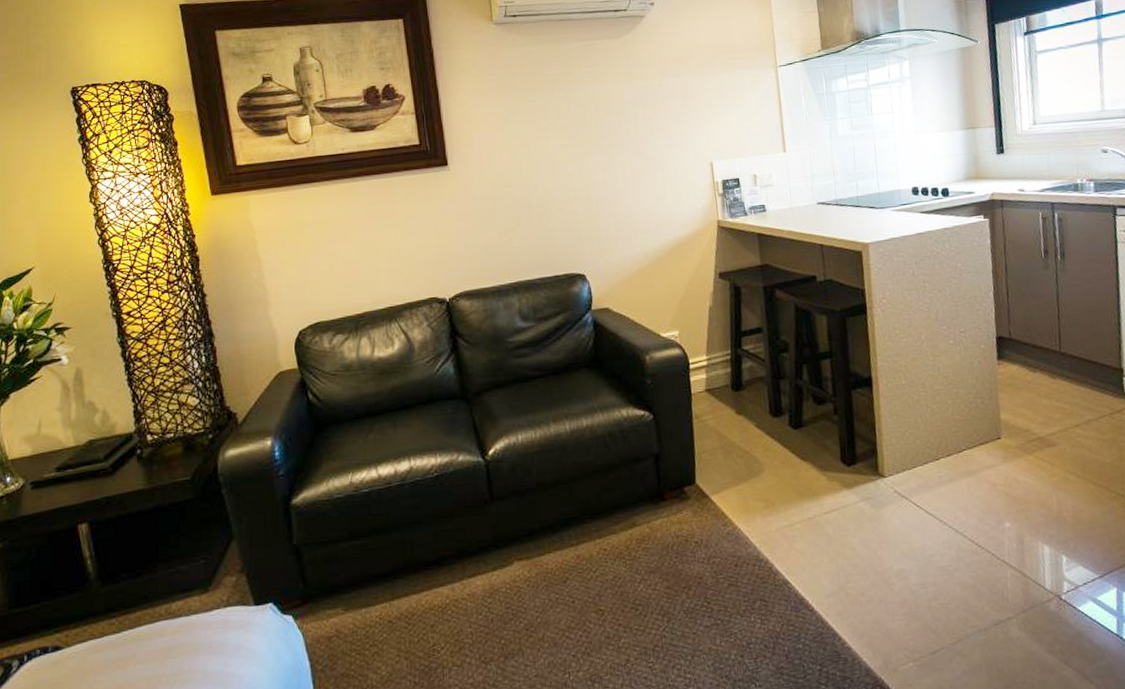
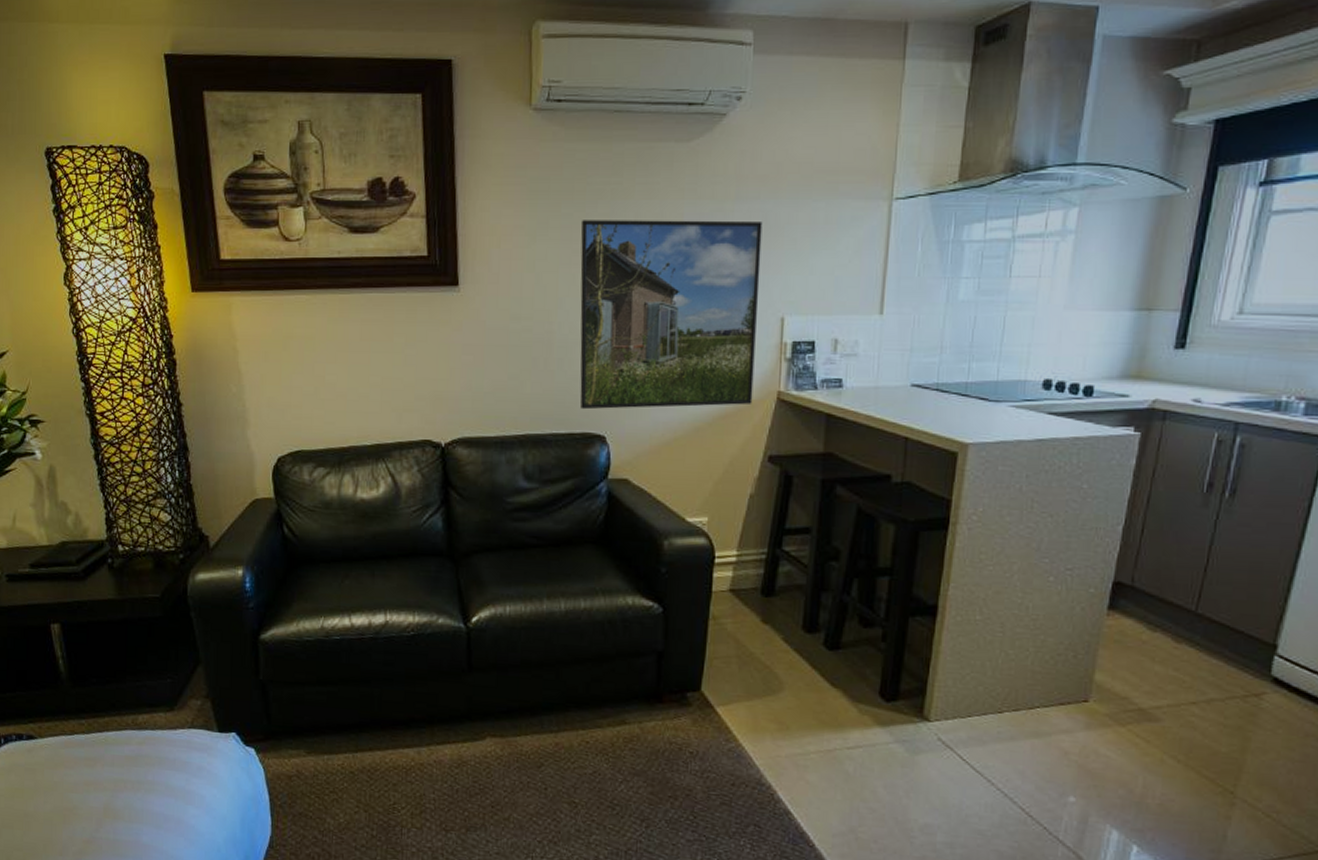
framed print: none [543,92,699,255] -> present [579,220,763,410]

